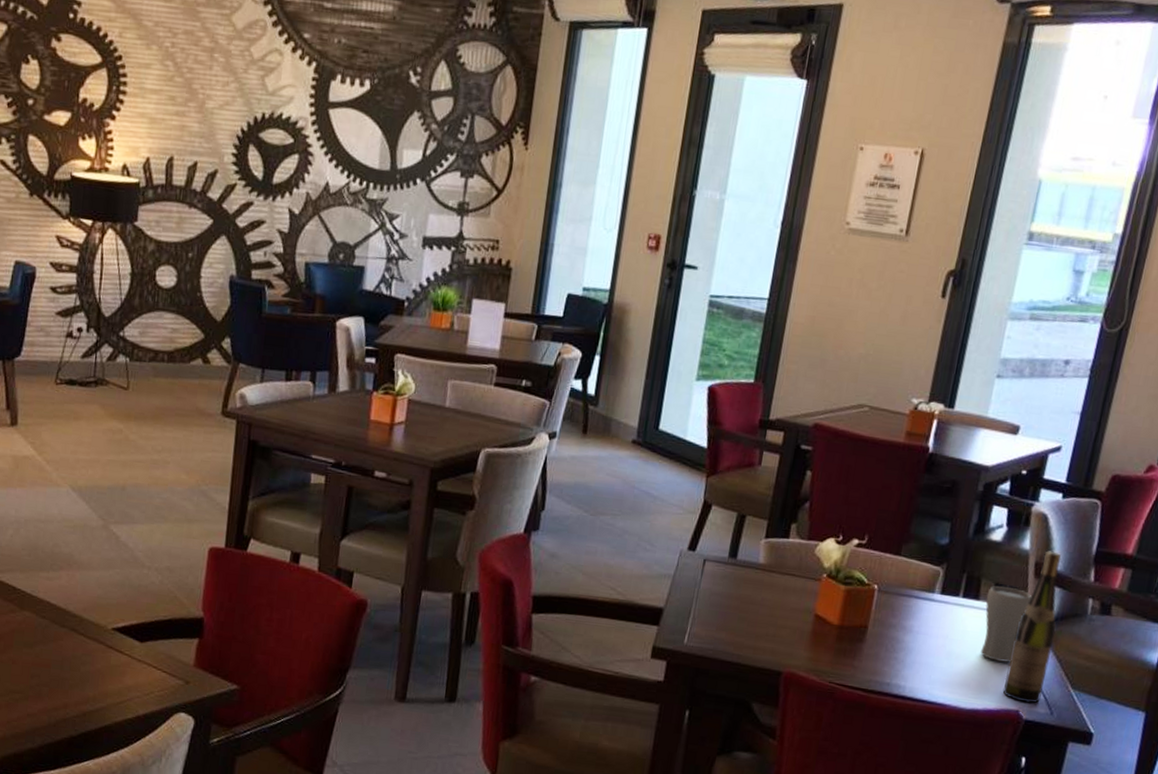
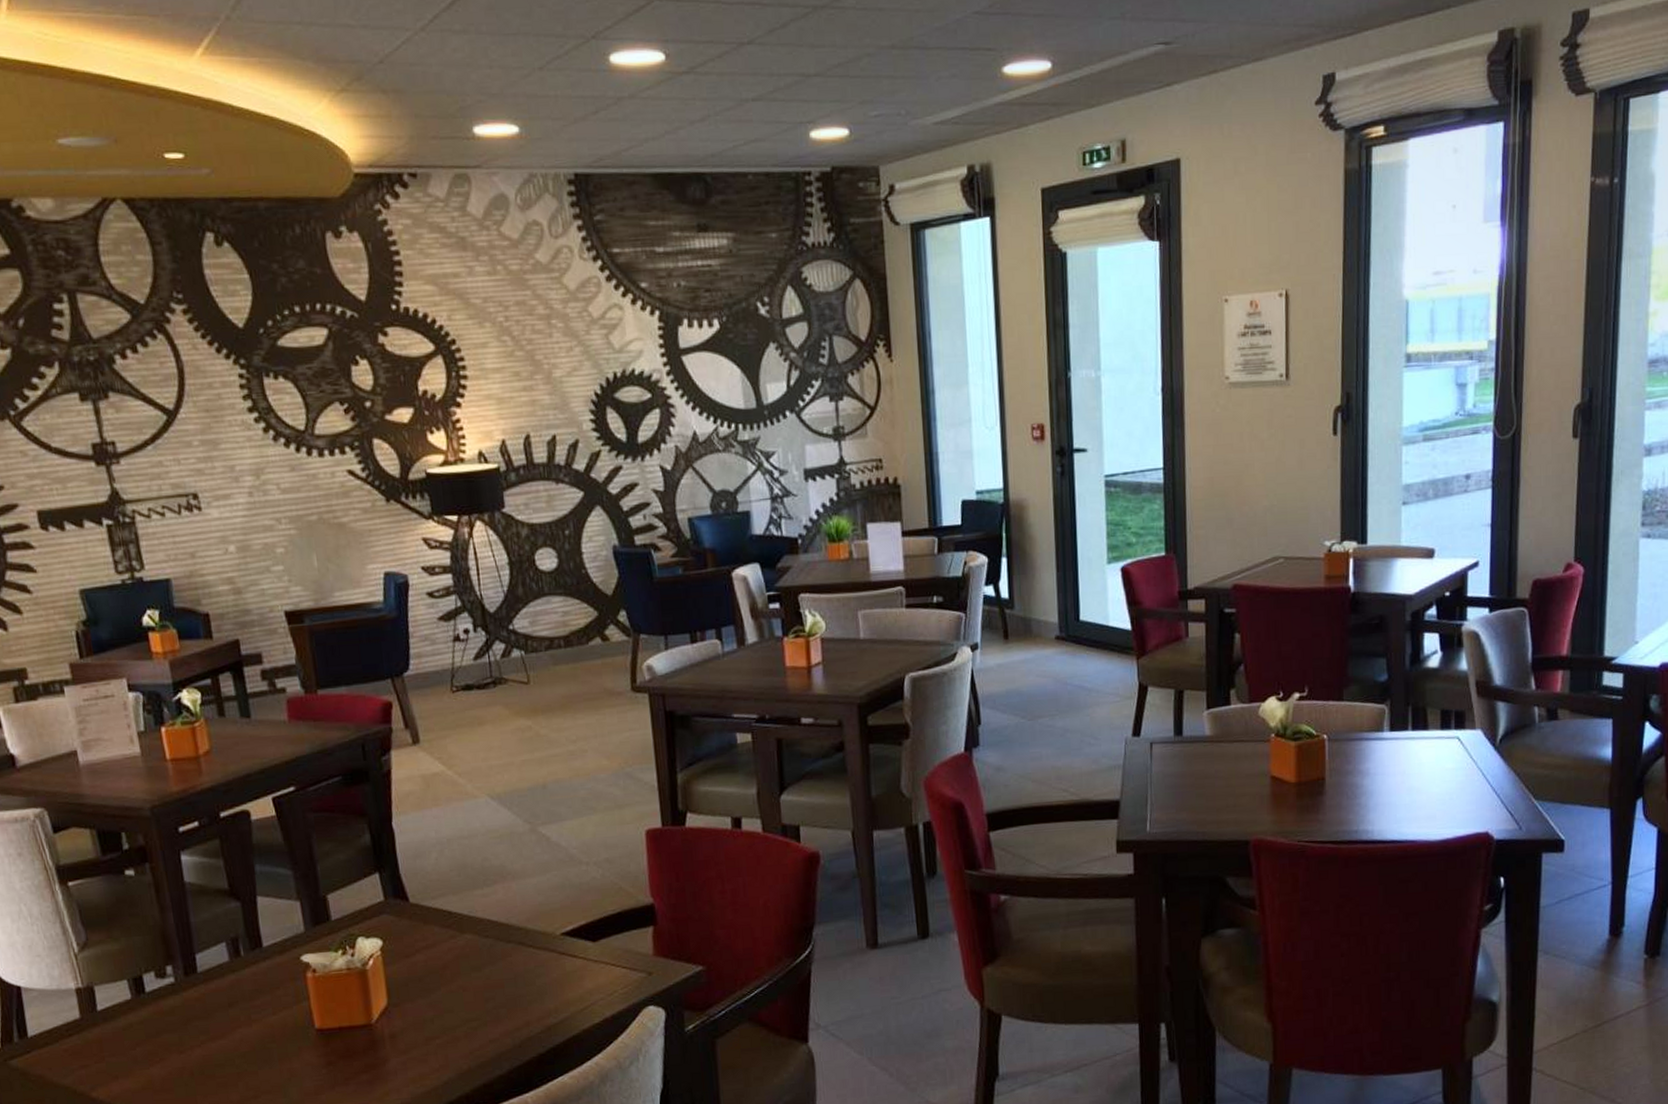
drinking glass: present [980,585,1032,662] -> none [1435,711,1479,787]
wine bottle: present [1002,551,1061,703] -> none [1468,667,1508,823]

